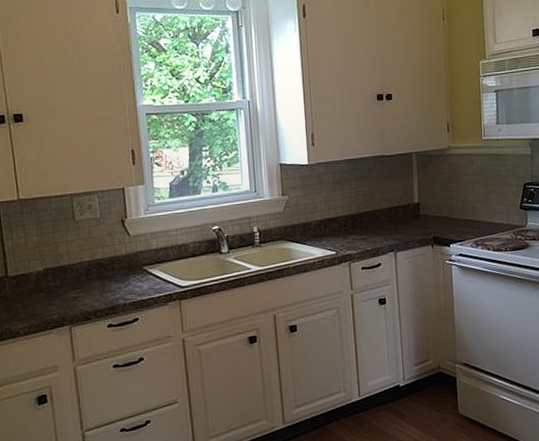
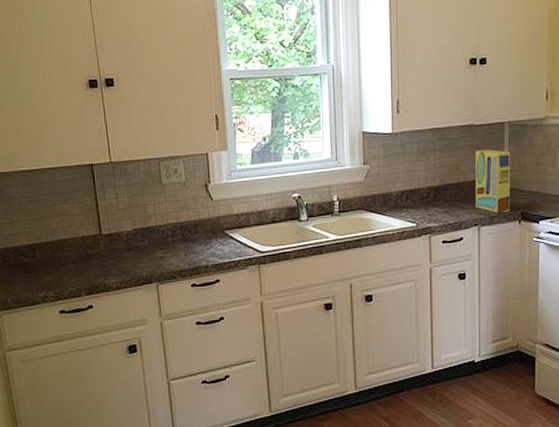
cereal box: none [387,178,423,239] -> present [476,149,511,213]

